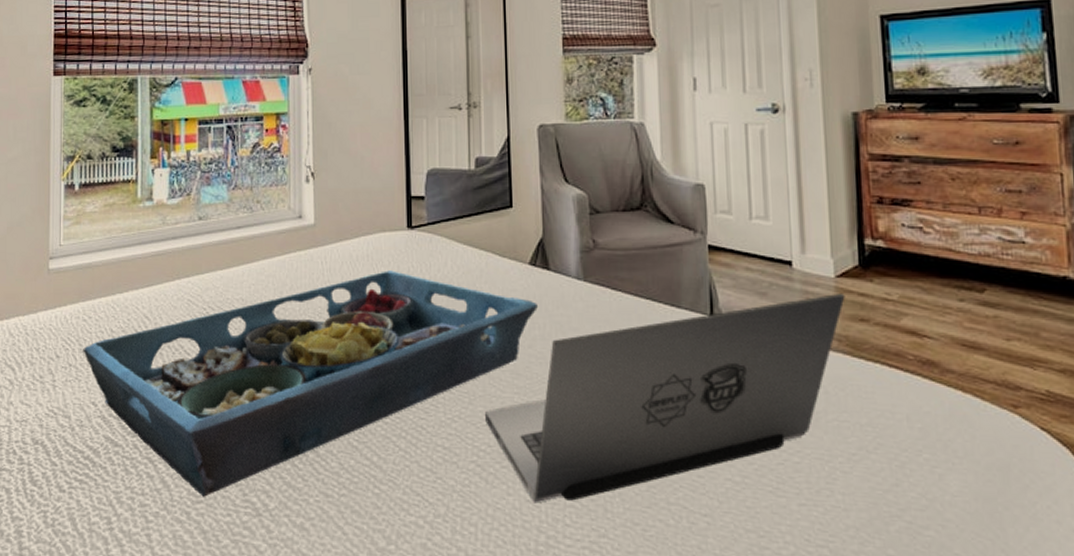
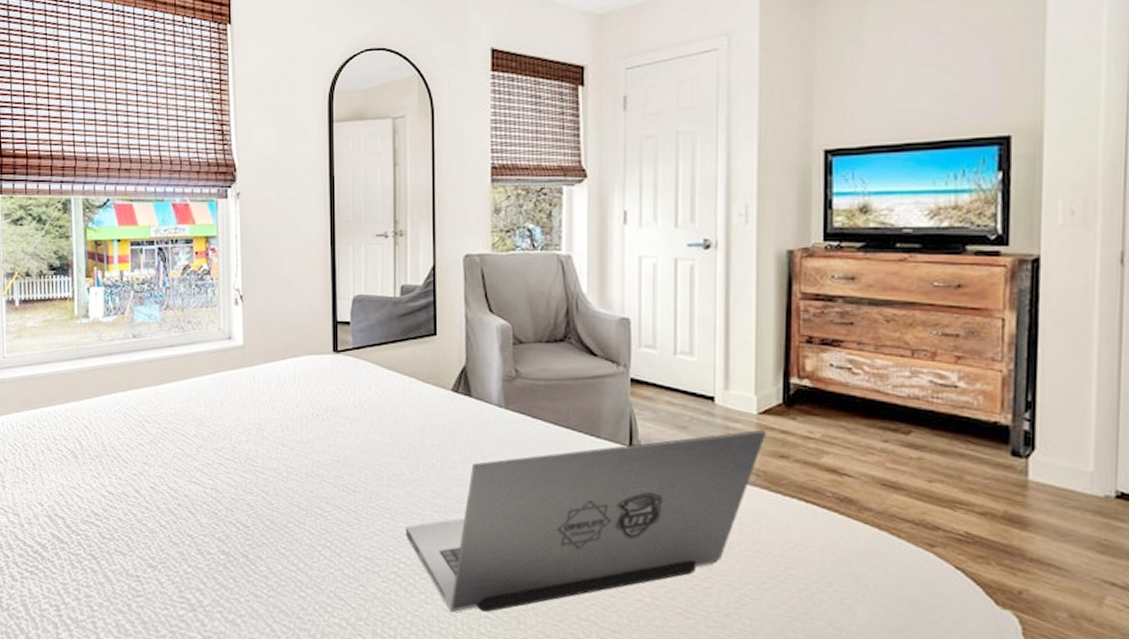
serving tray: present [83,271,538,497] -> none [29,392,459,592]

